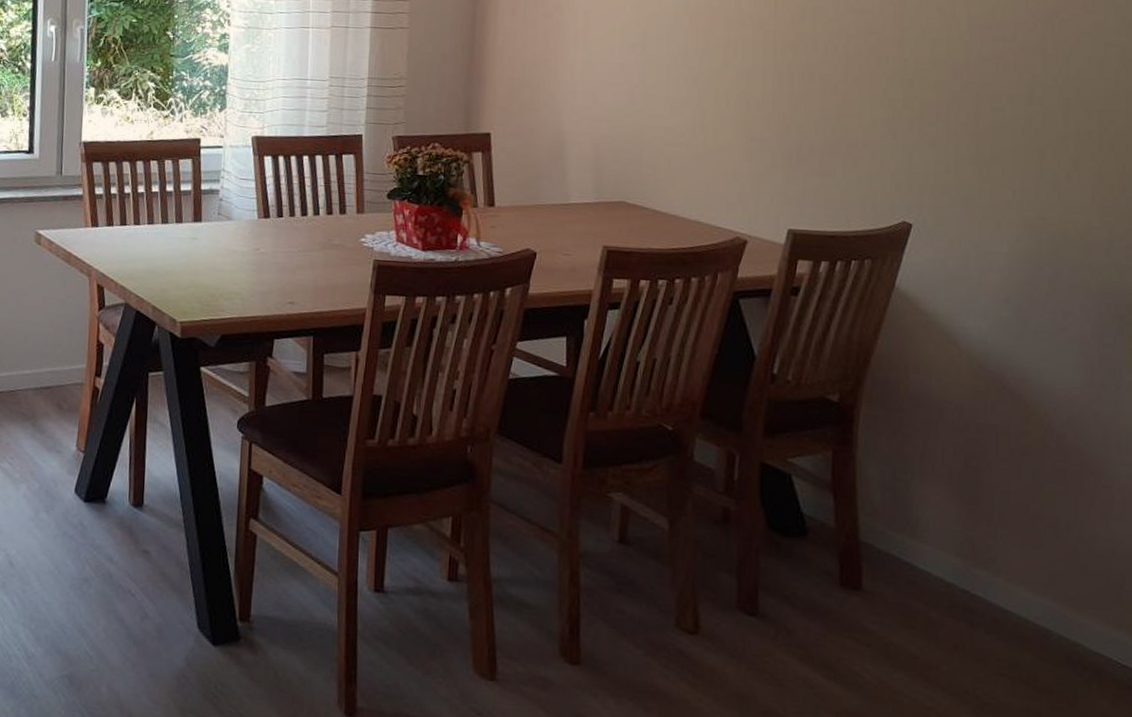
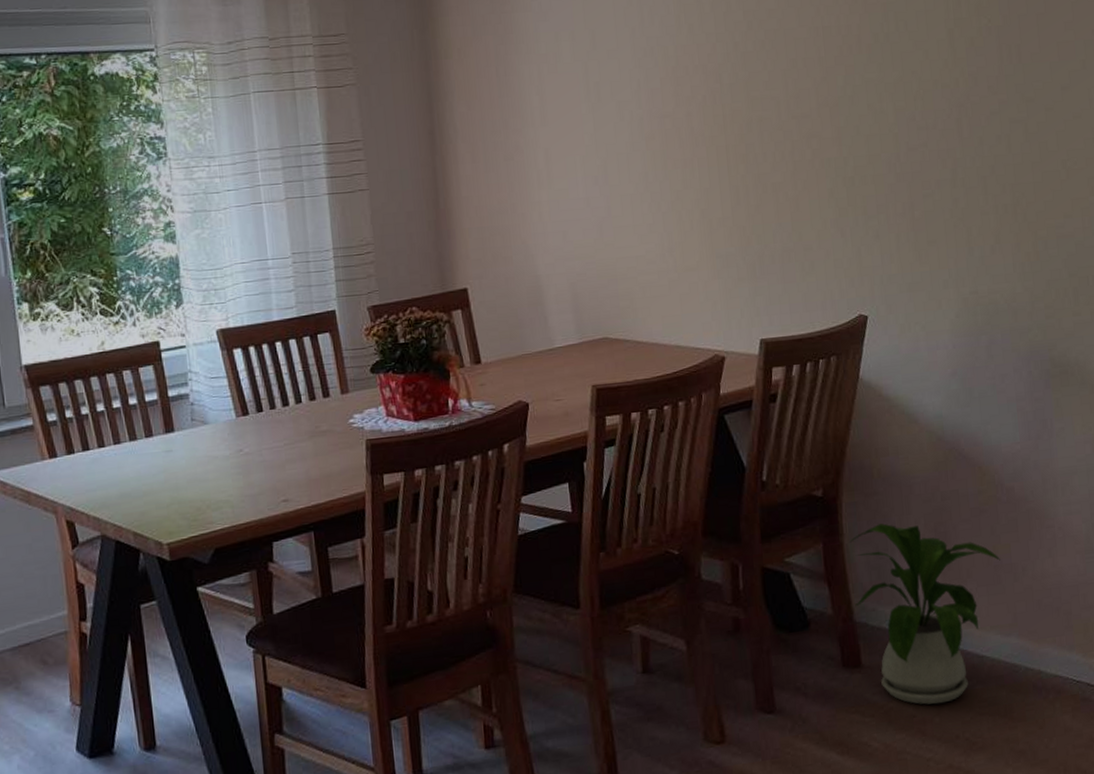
house plant: none [862,443,1041,652] -> present [849,523,1000,705]

